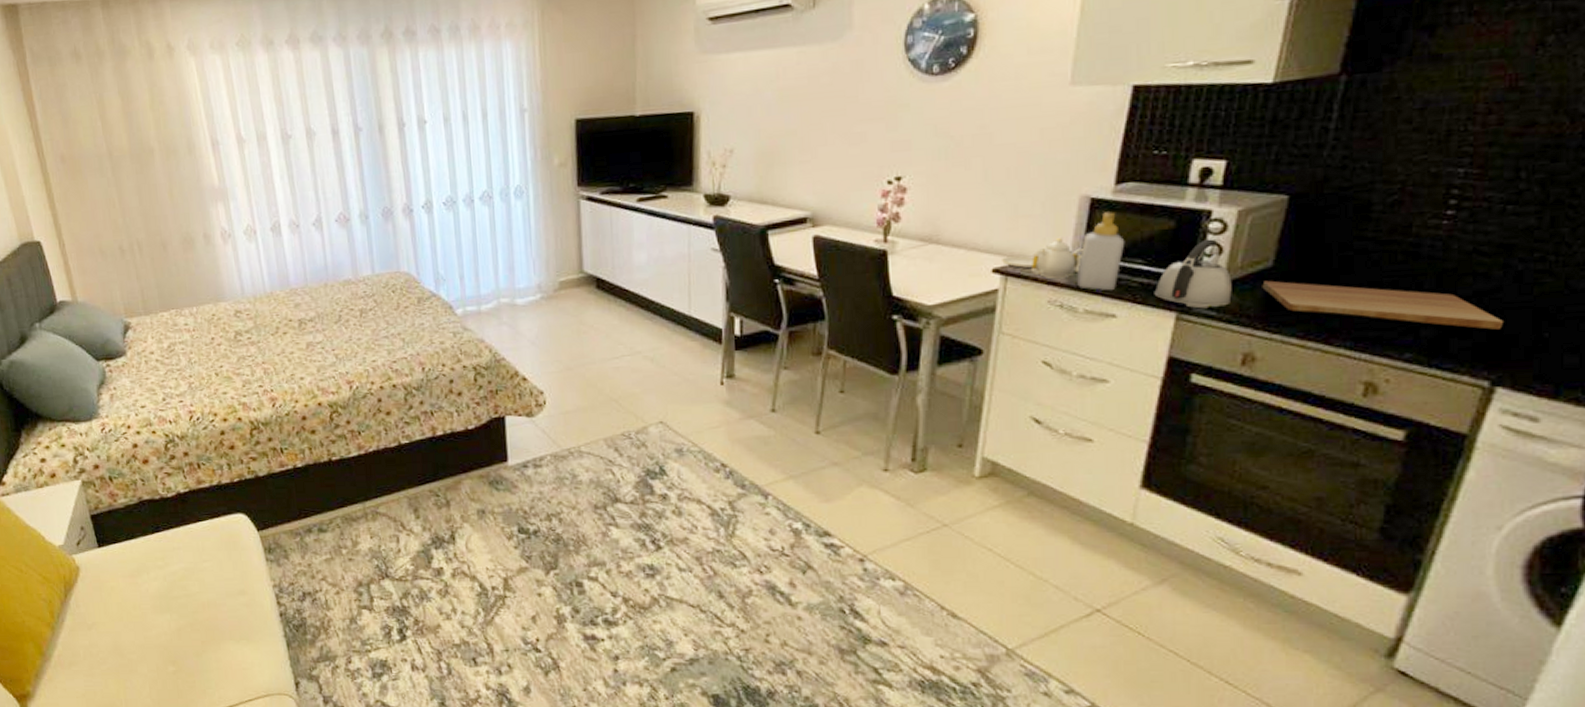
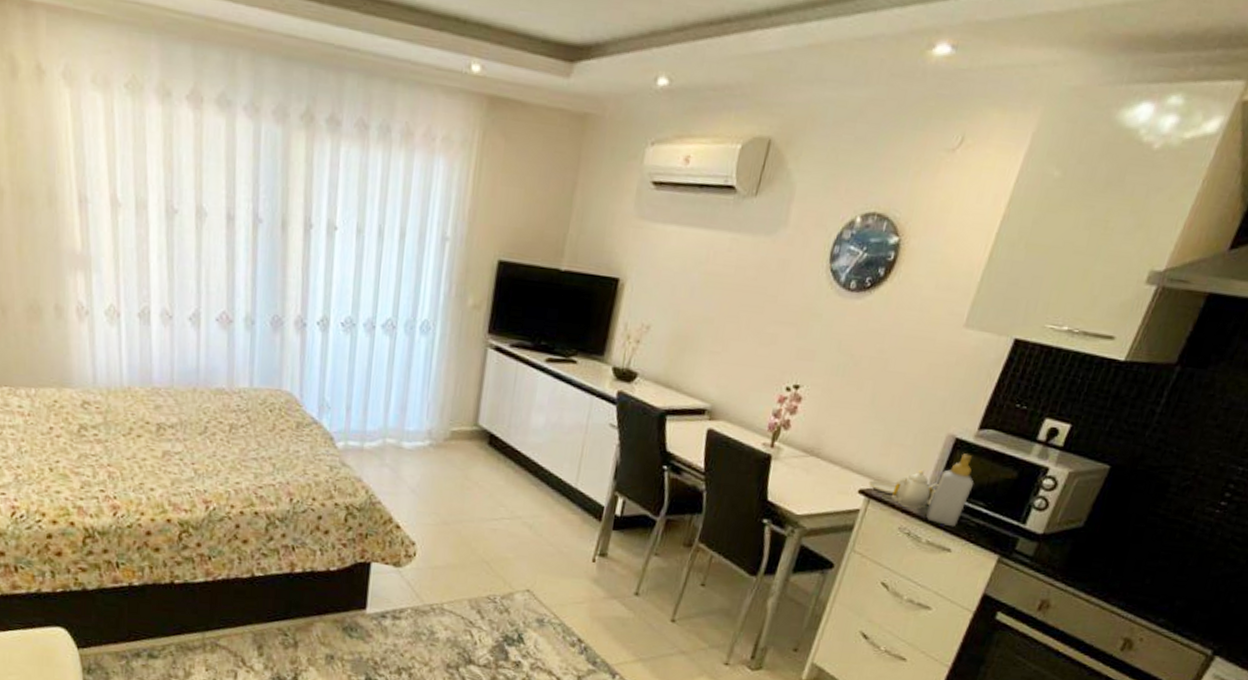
kettle: present [1154,239,1232,309] -> none [985,493,1050,556]
cutting board: present [1262,280,1505,330] -> none [1070,538,1236,608]

